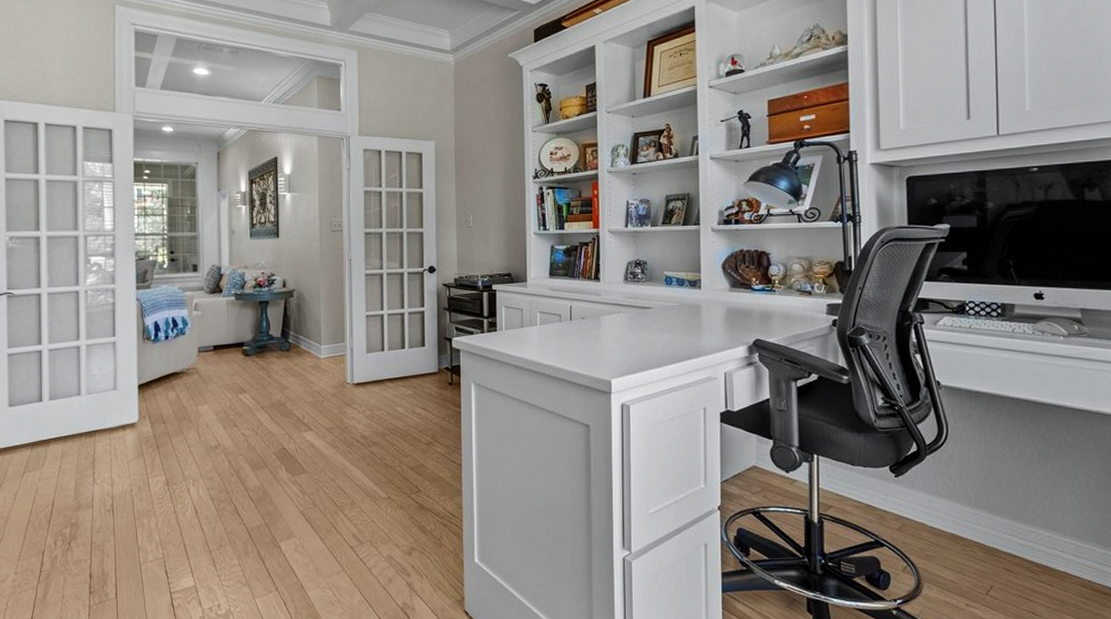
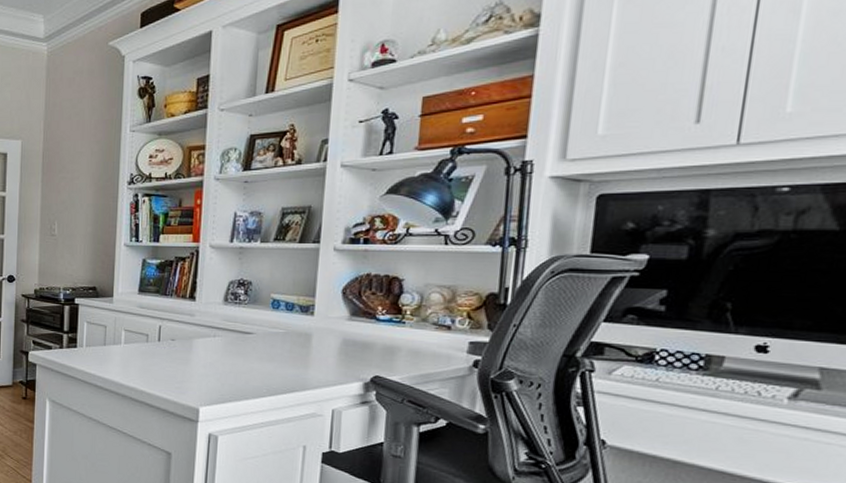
computer mouse: present [1032,317,1090,338] -> none [745,375,829,403]

